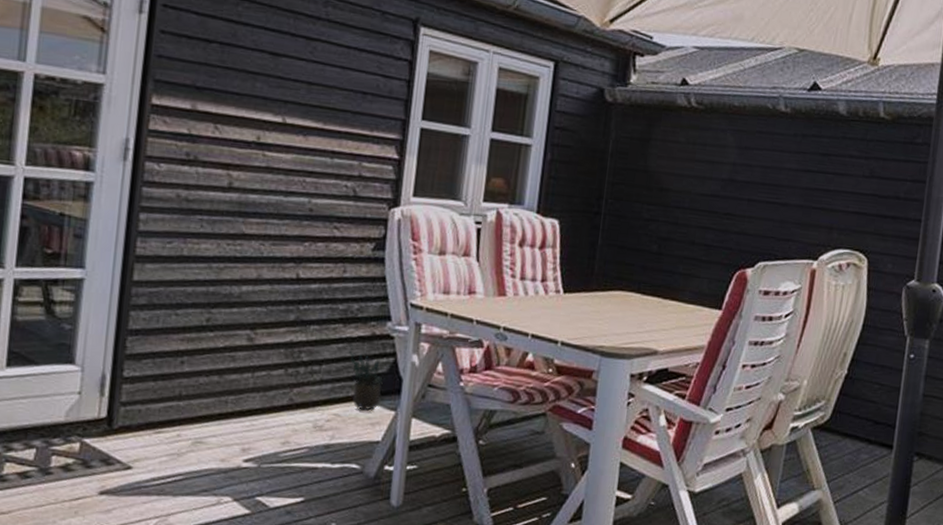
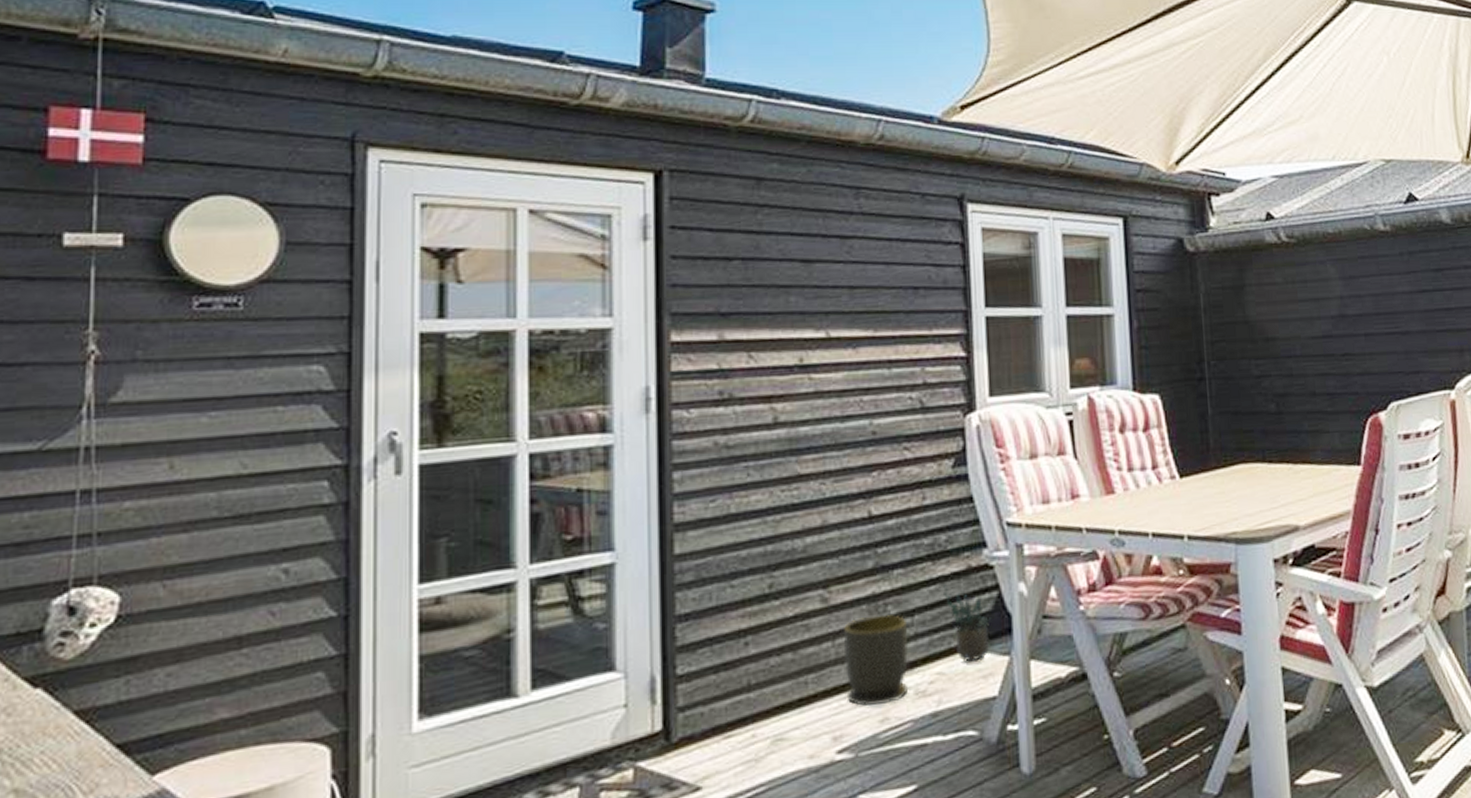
planter pot: none [257,359,315,430] -> present [844,614,909,706]

